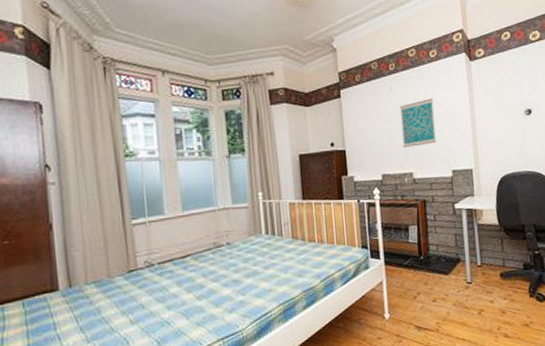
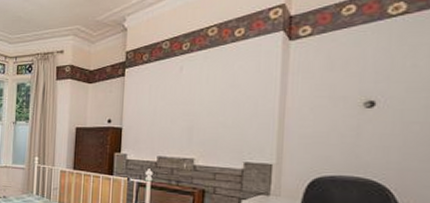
wall art: present [399,98,437,148] -> none [186,81,232,132]

